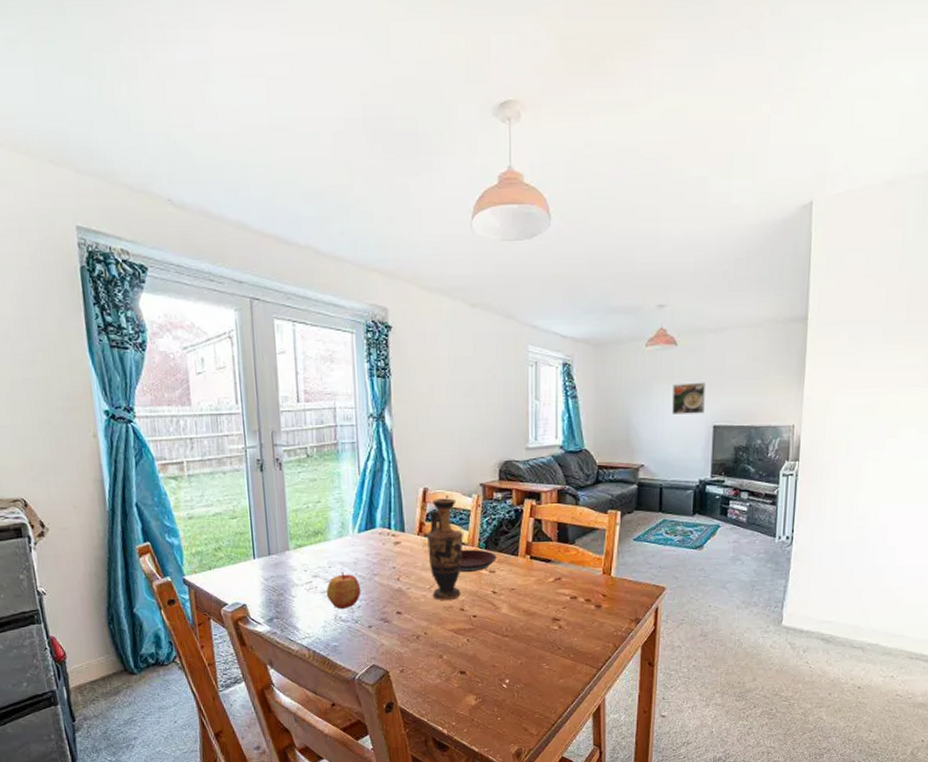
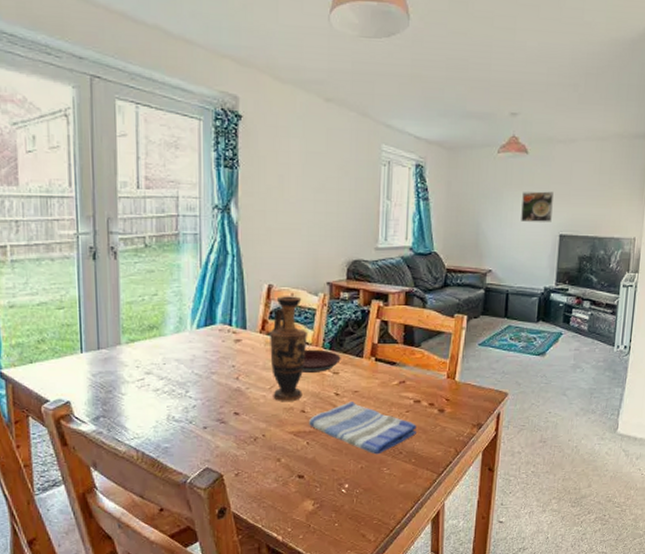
apple: present [326,571,361,610] -> none [159,369,197,409]
dish towel: none [468,599,575,651] -> present [309,402,418,455]

